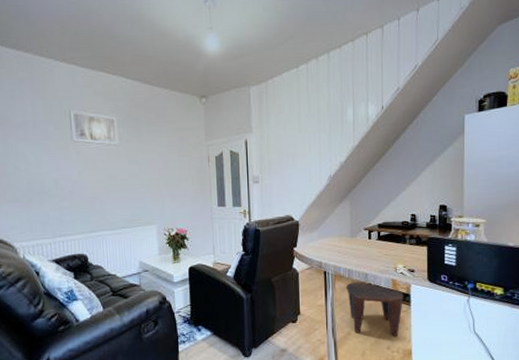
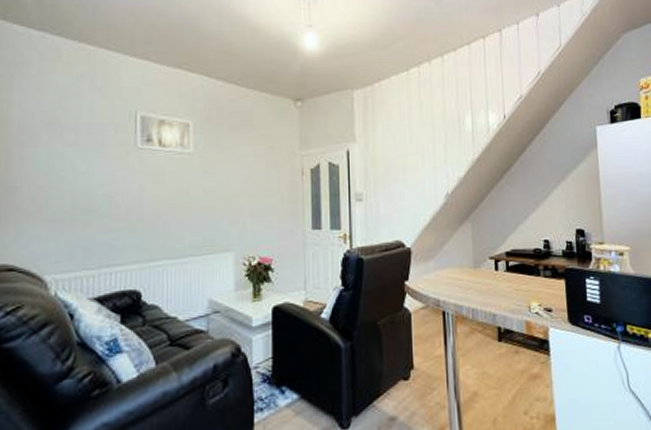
stool: present [345,281,403,338] -> none [469,324,540,398]

